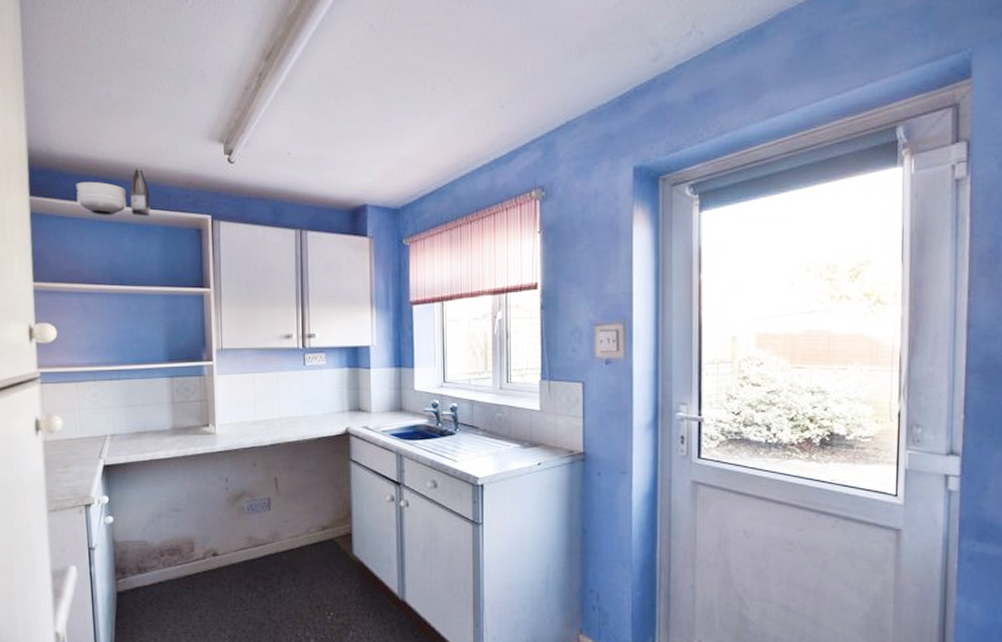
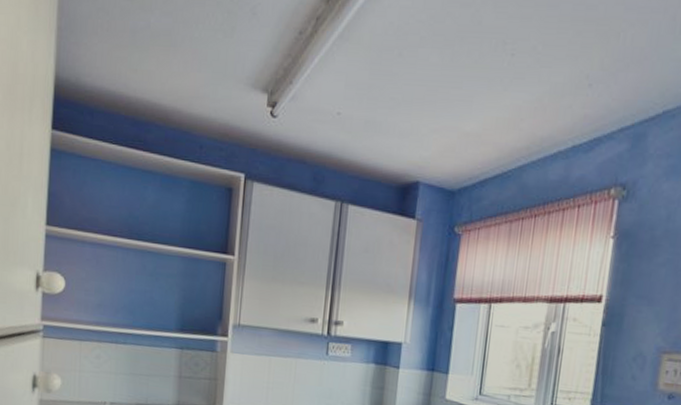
bowl: present [76,181,127,215] -> none [101,120,156,161]
wine bottle: present [130,168,150,217] -> none [158,111,181,167]

